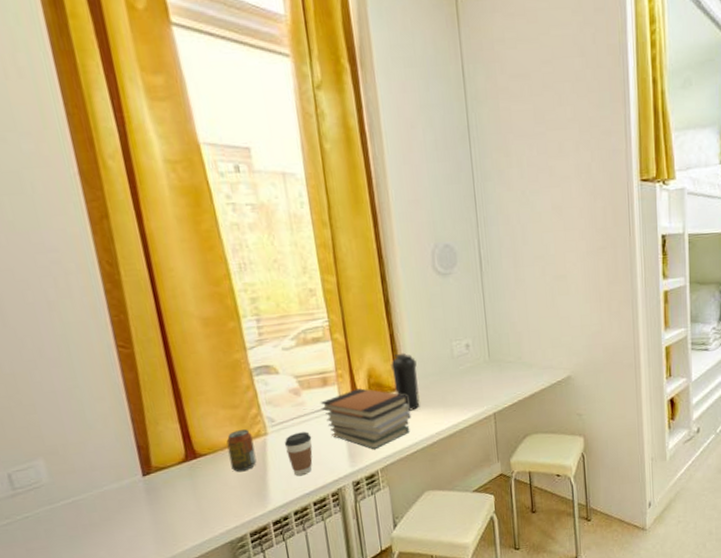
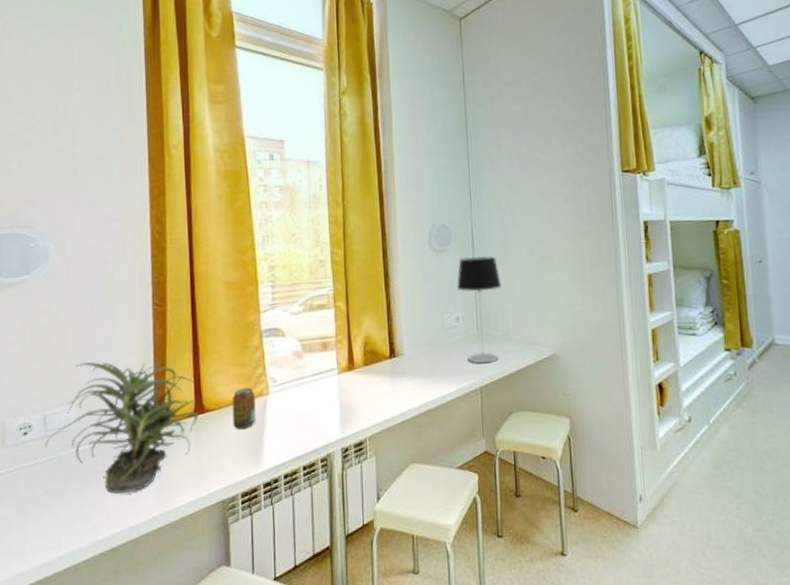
potted plant: none [15,409,191,545] -> present [45,362,198,494]
coffee cup: present [284,431,313,476] -> none [282,394,308,438]
book stack: present [320,388,411,450] -> none [319,355,401,417]
water bottle: present [391,352,420,411] -> none [386,322,410,380]
table lamp: none [465,277,513,391] -> present [457,255,502,364]

